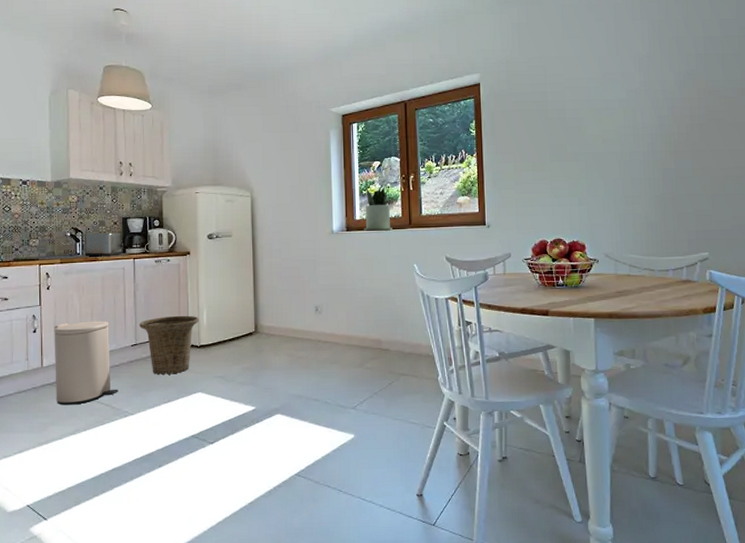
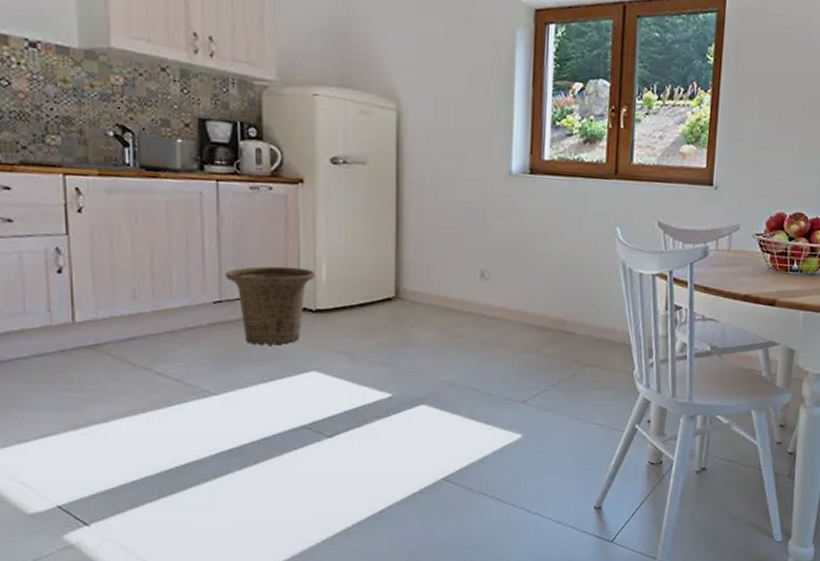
pedal bin: present [54,321,118,405] -> none [91,263,194,378]
planter: present [364,186,392,232] -> none [554,117,592,181]

